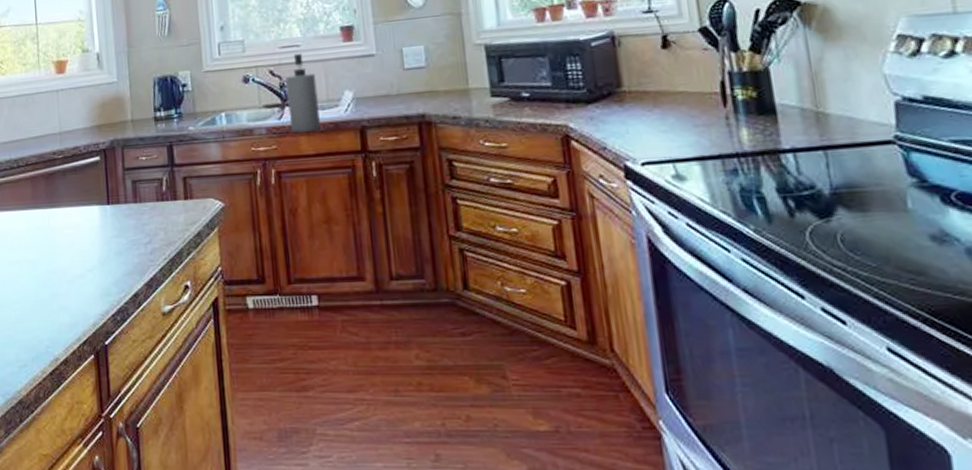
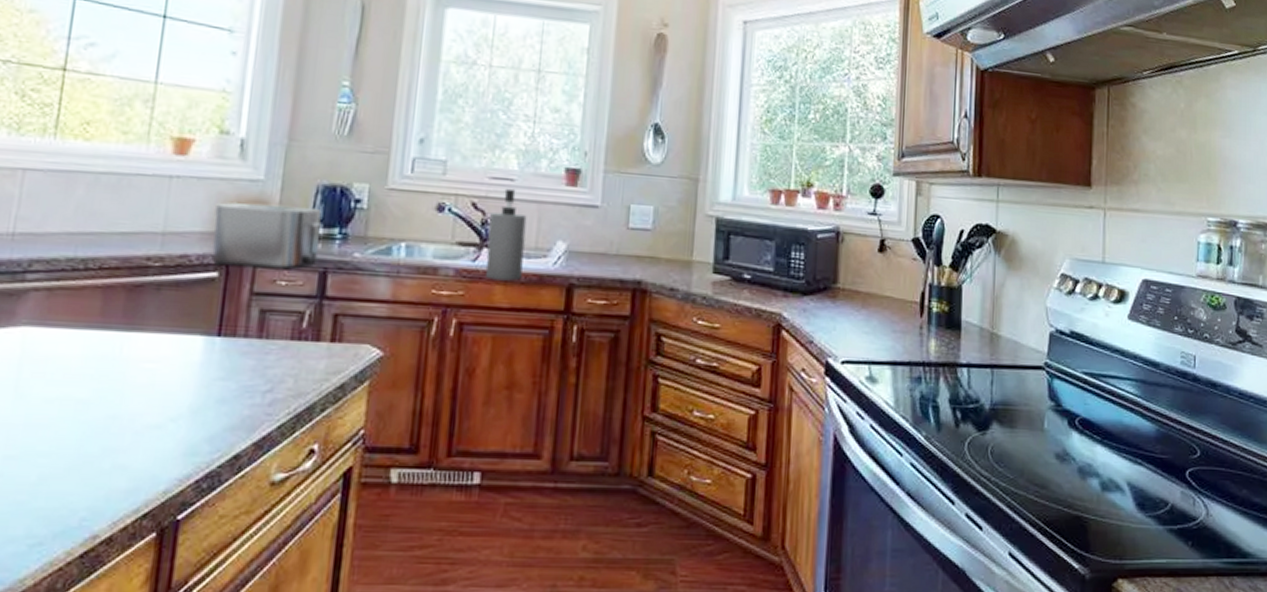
toaster: none [88,96,164,152] -> present [211,203,322,270]

